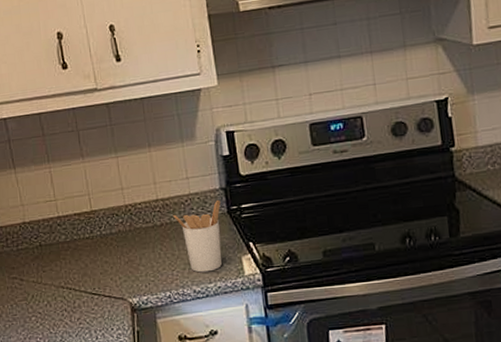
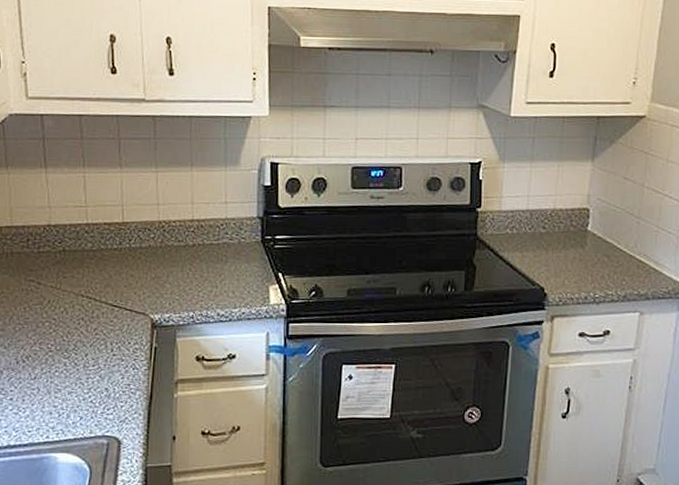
utensil holder: present [173,199,222,273] -> none [206,227,256,297]

